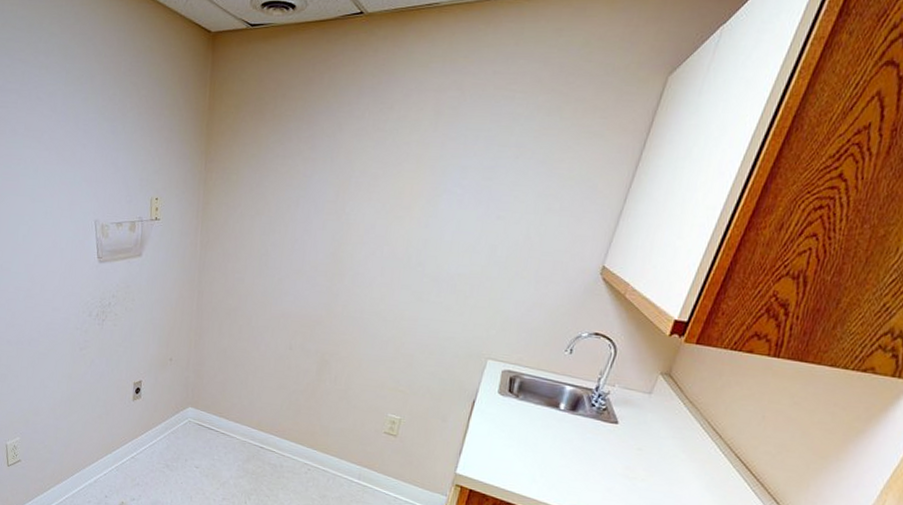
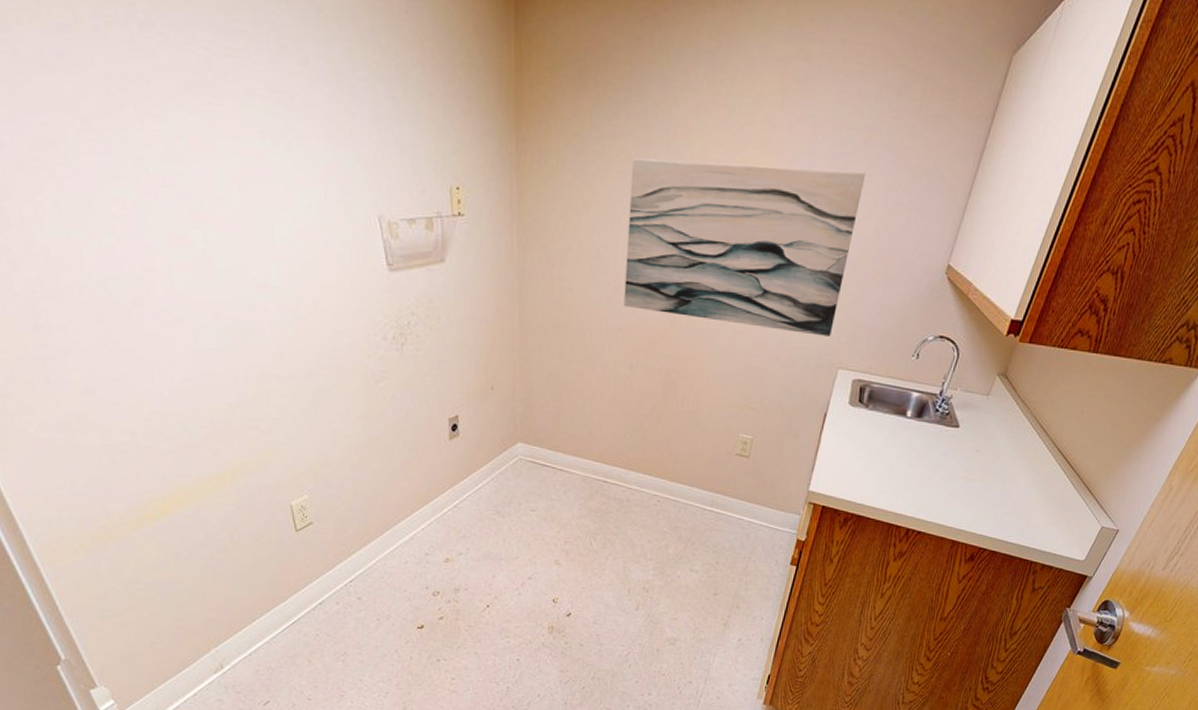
wall art: none [286,173,516,329] -> present [623,158,865,337]

